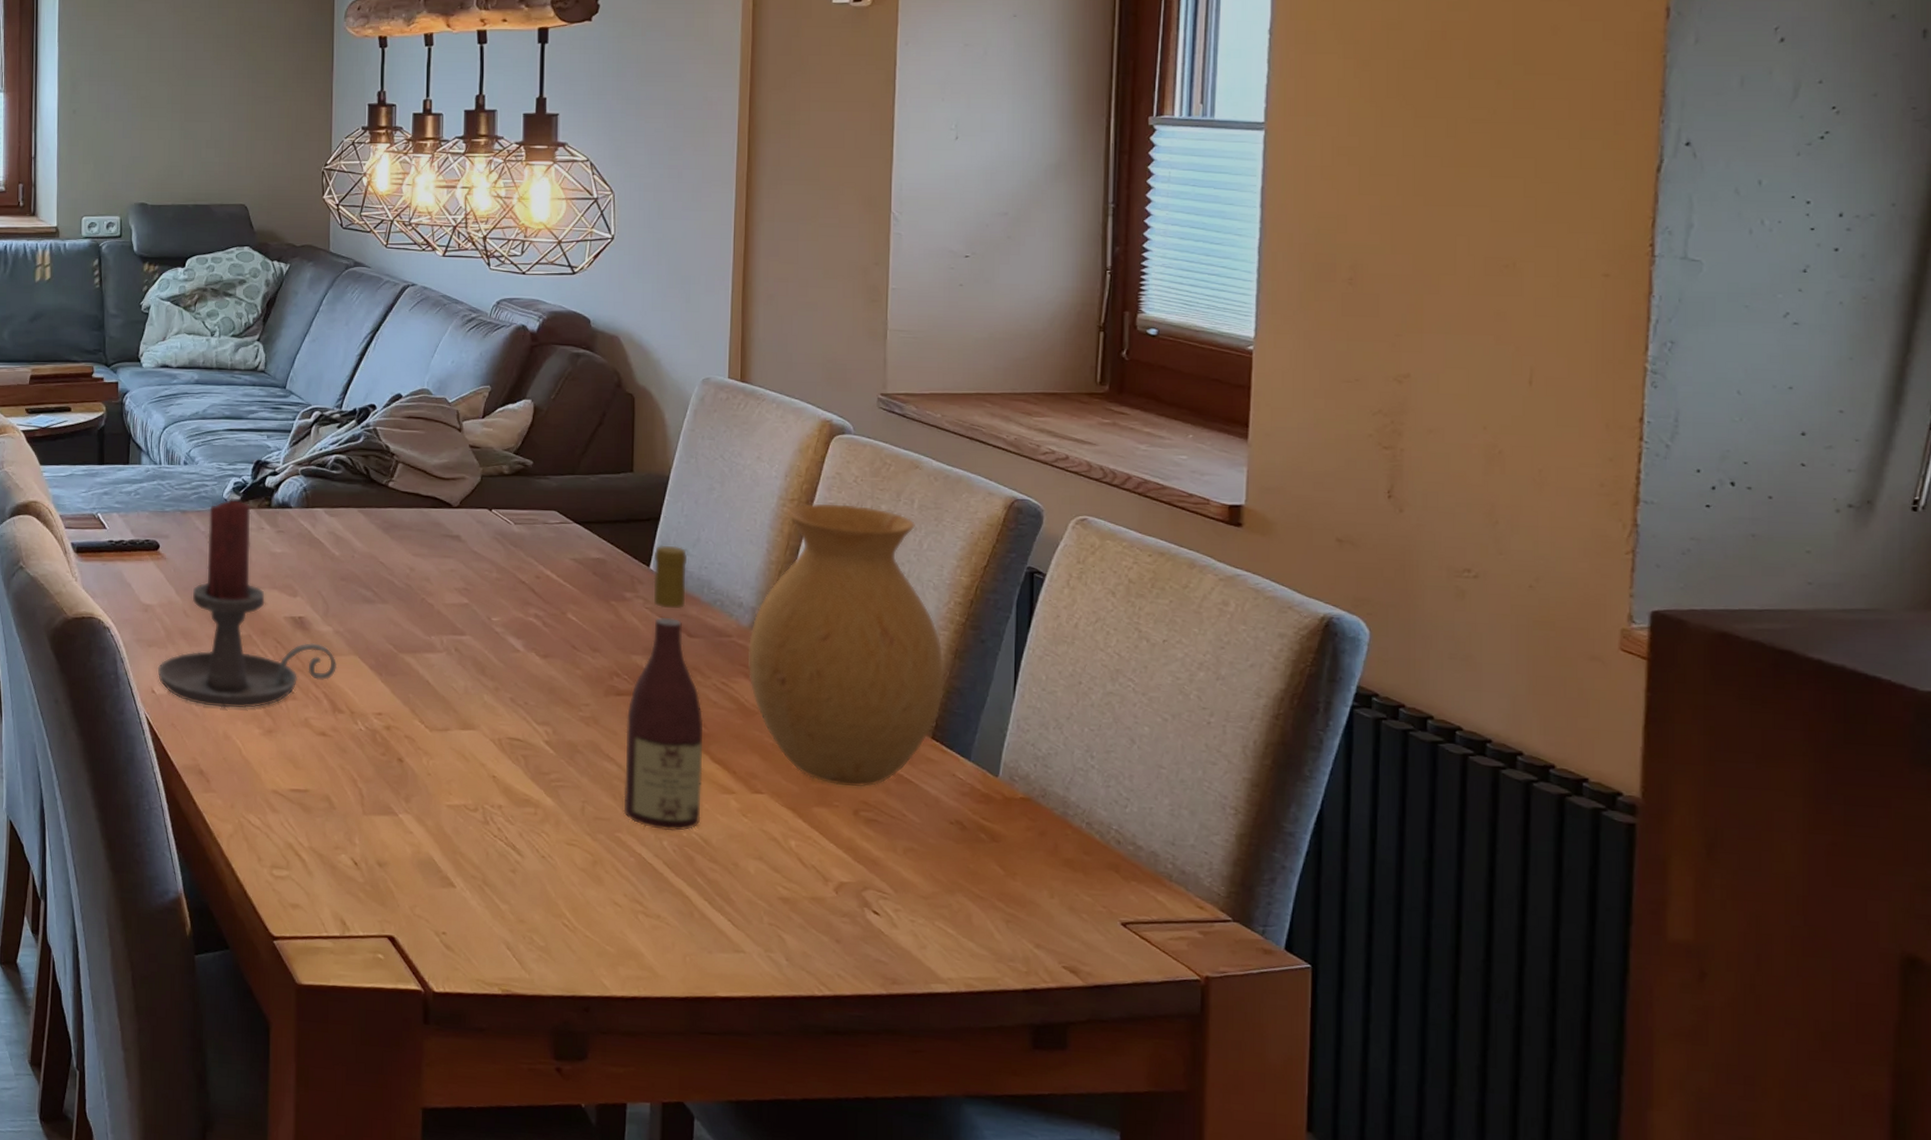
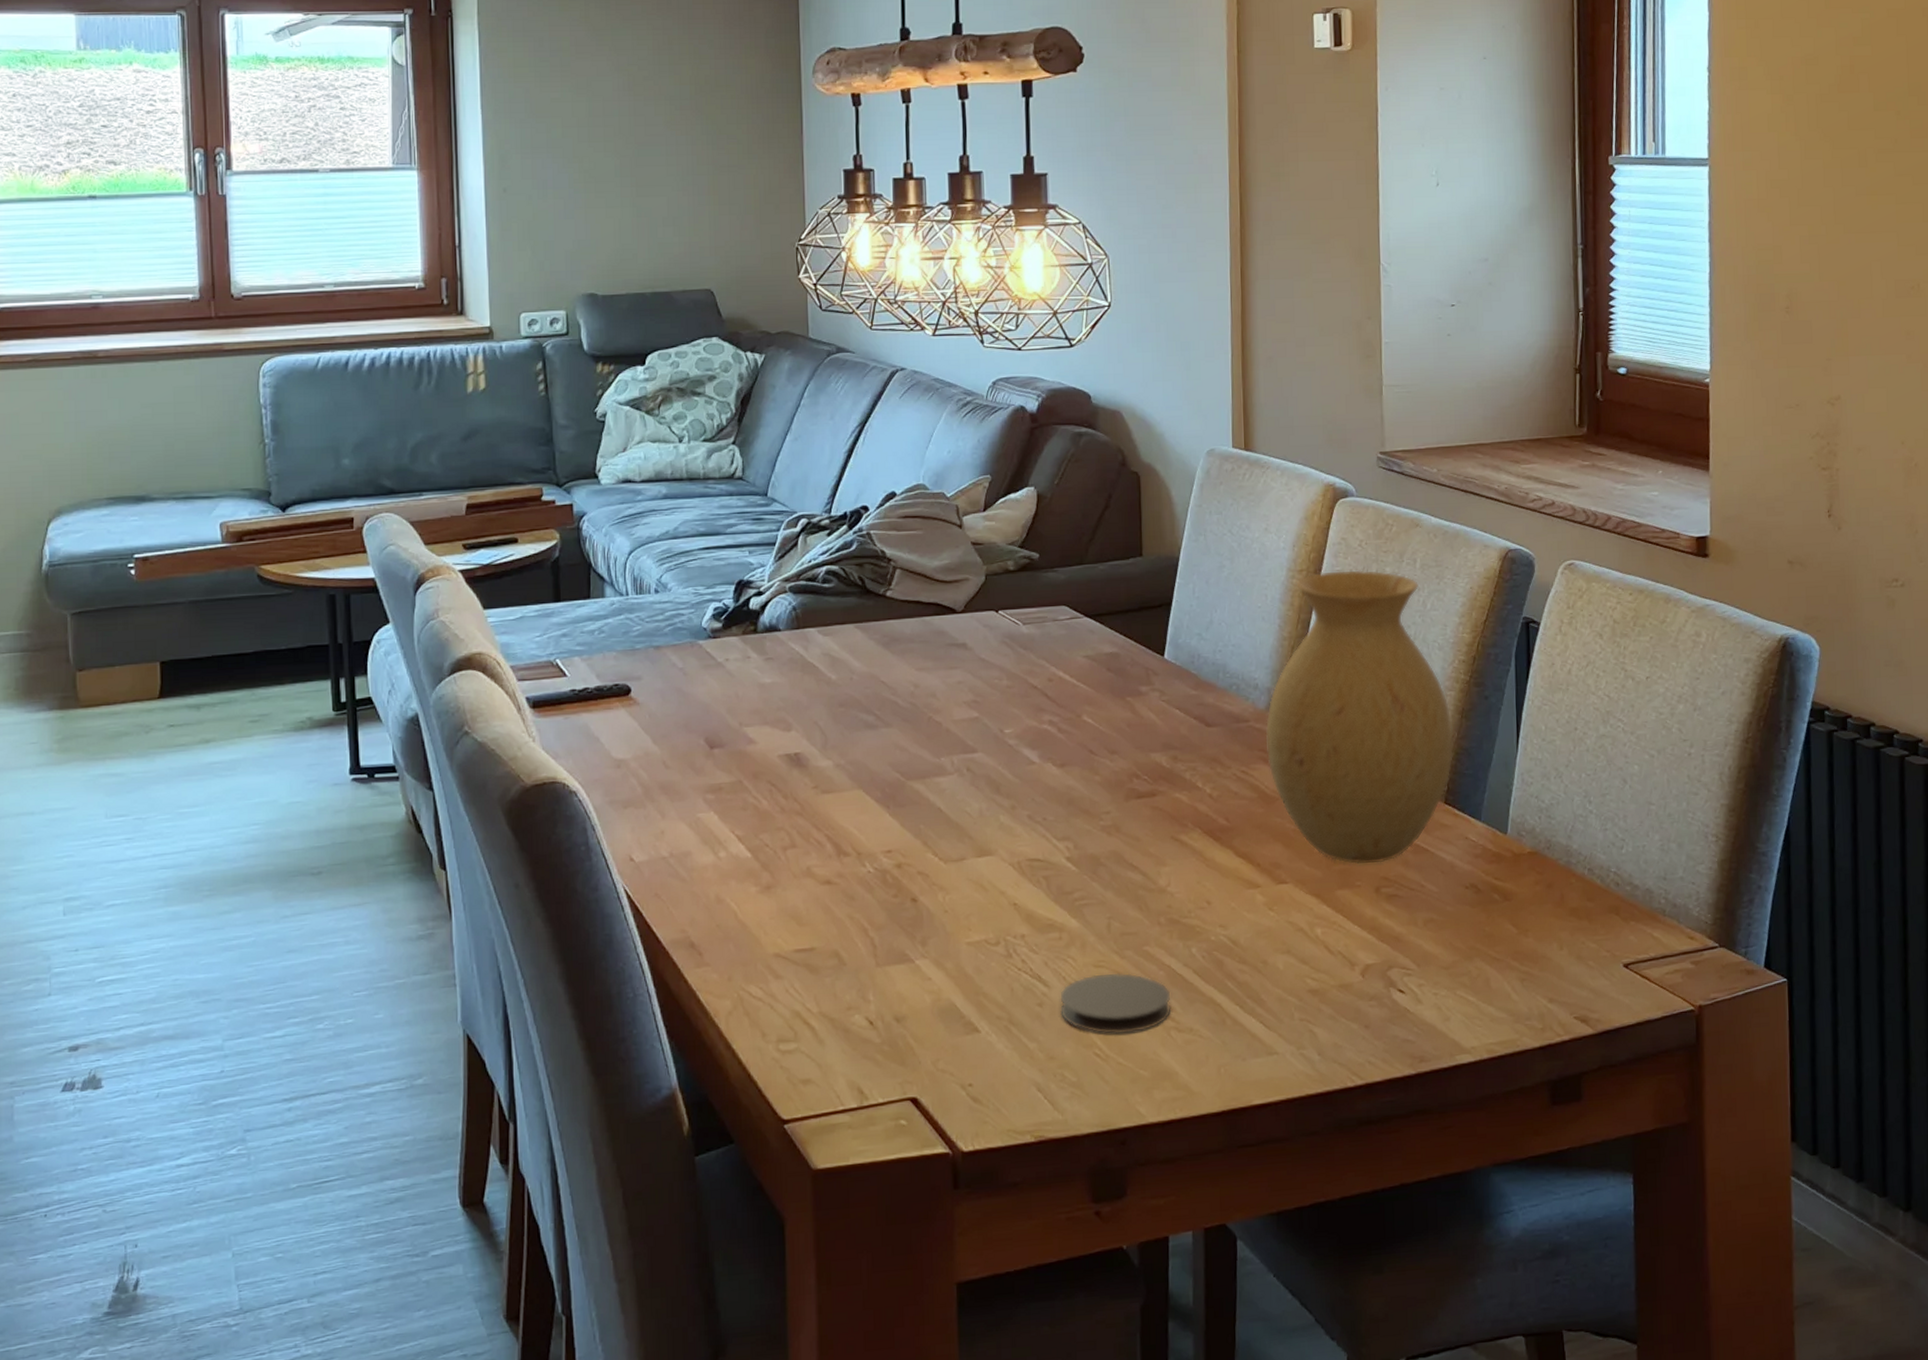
candle holder: present [157,500,338,708] -> none [635,628,840,868]
coaster: none [532,851,640,911] -> present [1060,973,1171,1035]
wine bottle: present [623,545,704,831] -> none [1148,630,1228,937]

